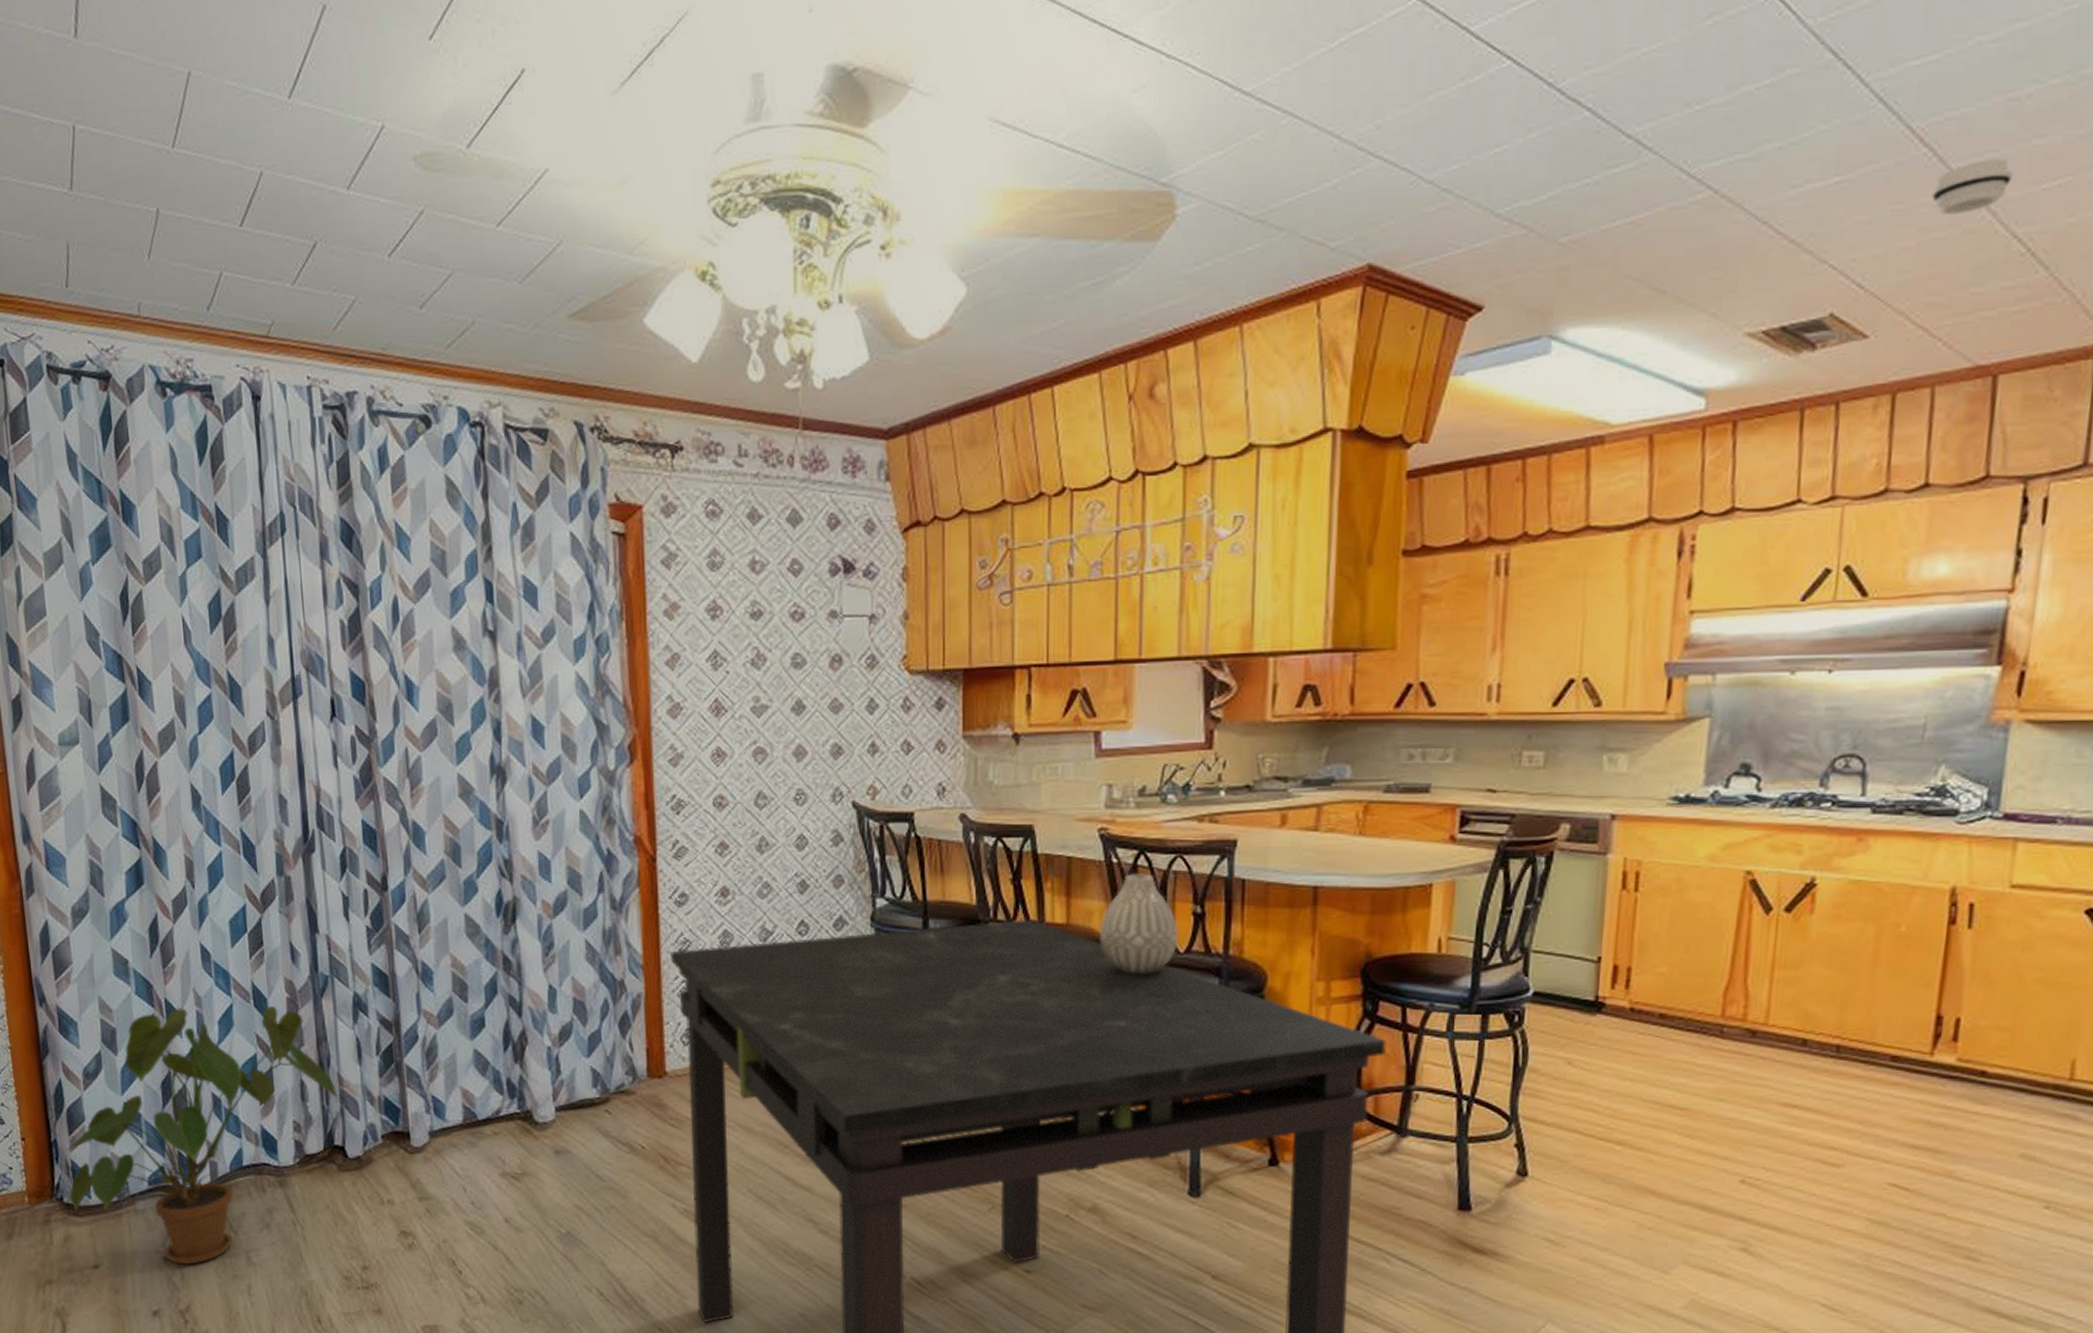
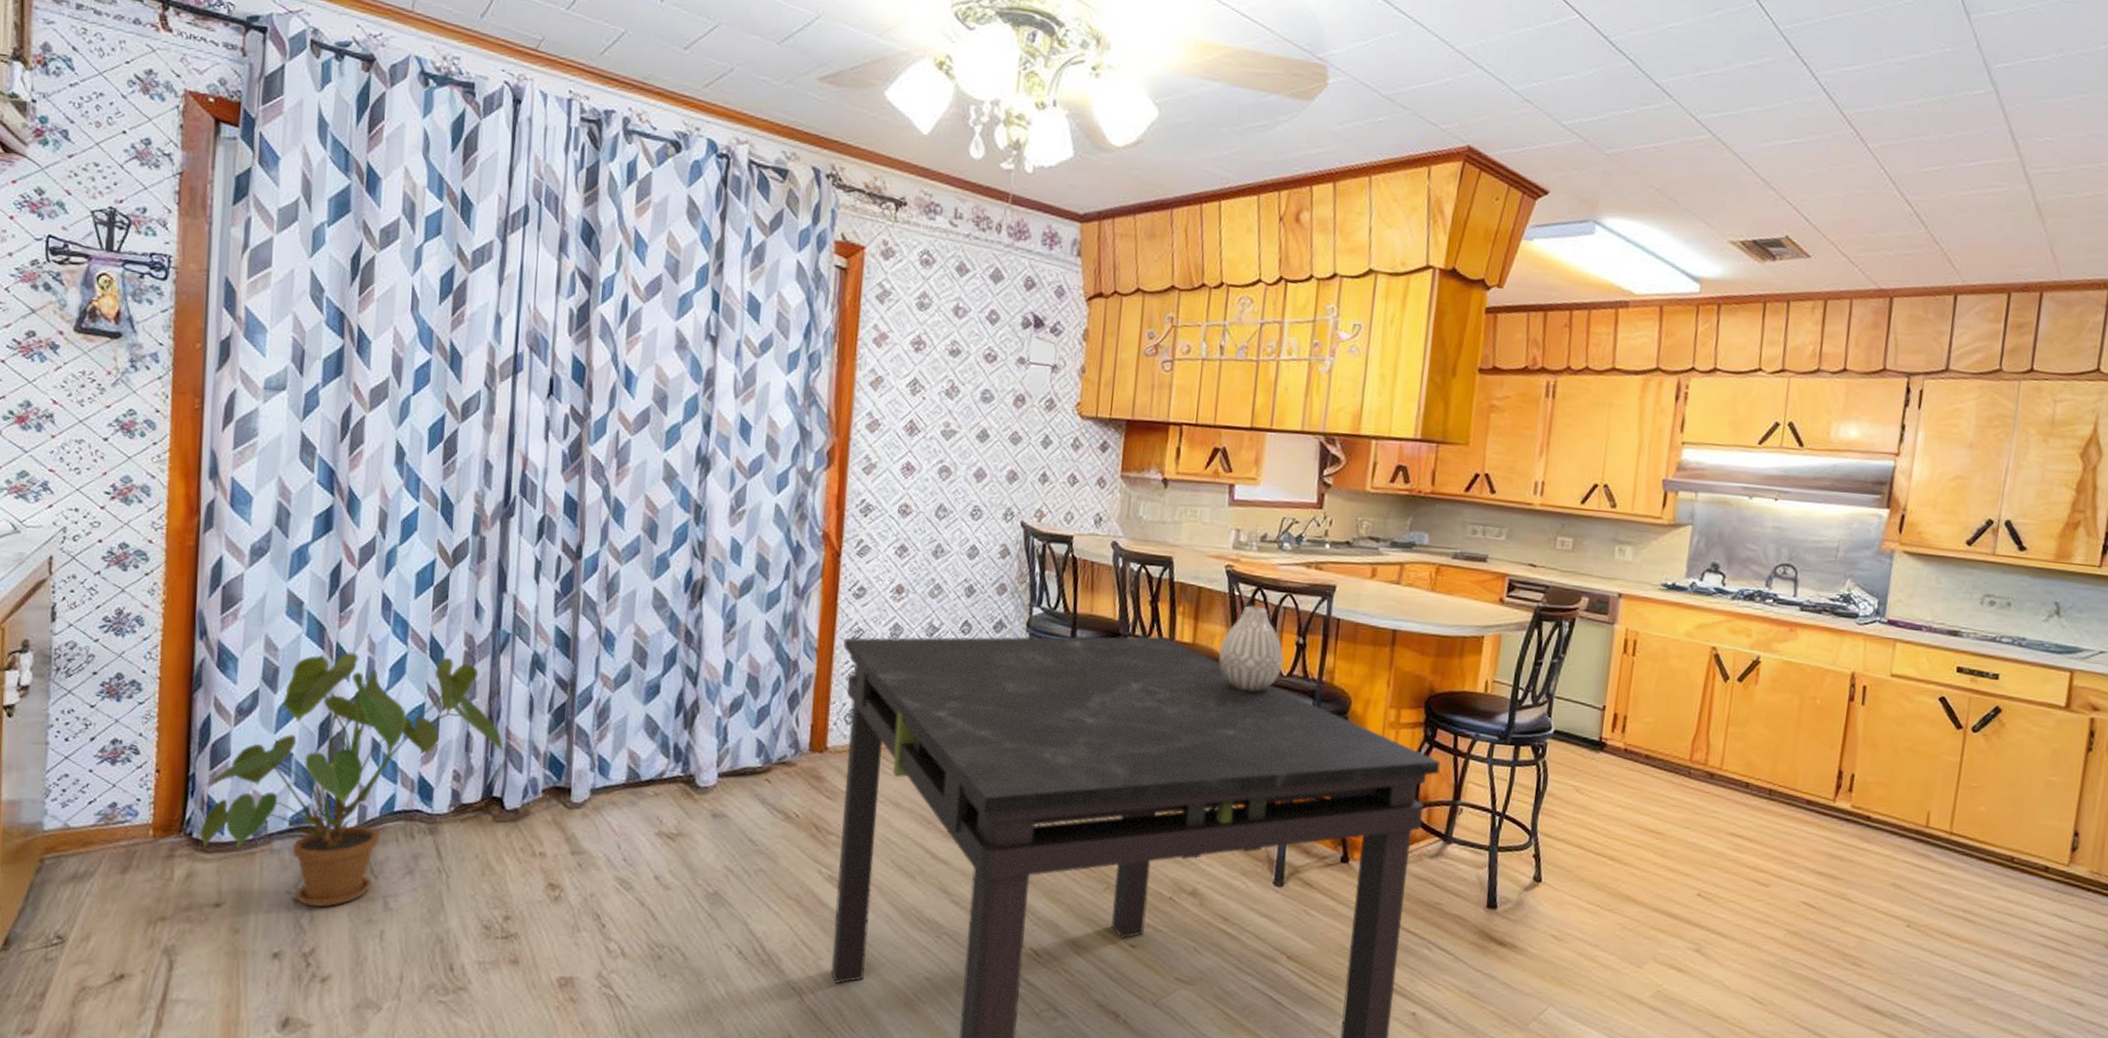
smoke detector: present [1932,158,2013,215] -> none [1855,144,1907,180]

